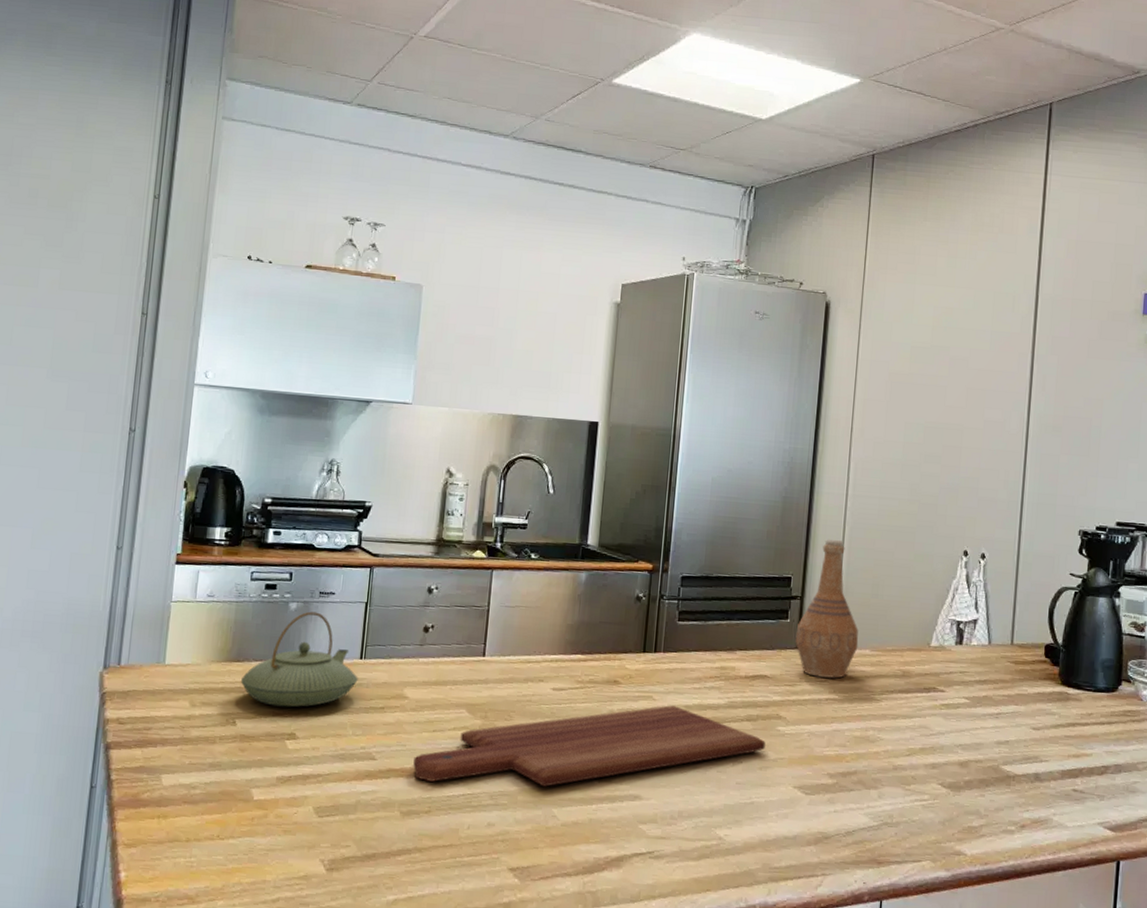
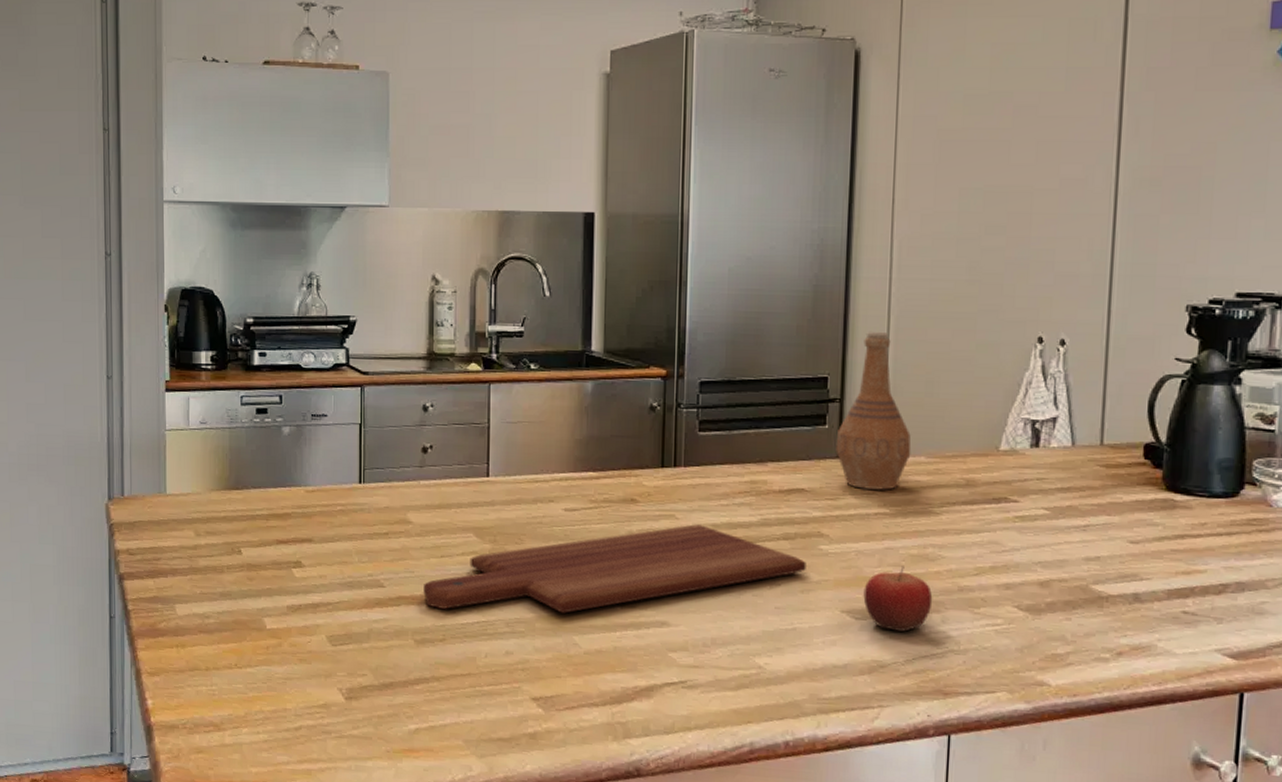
teapot: present [241,611,358,707] -> none [242,435,359,535]
fruit: none [813,746,872,806] -> present [863,566,933,632]

